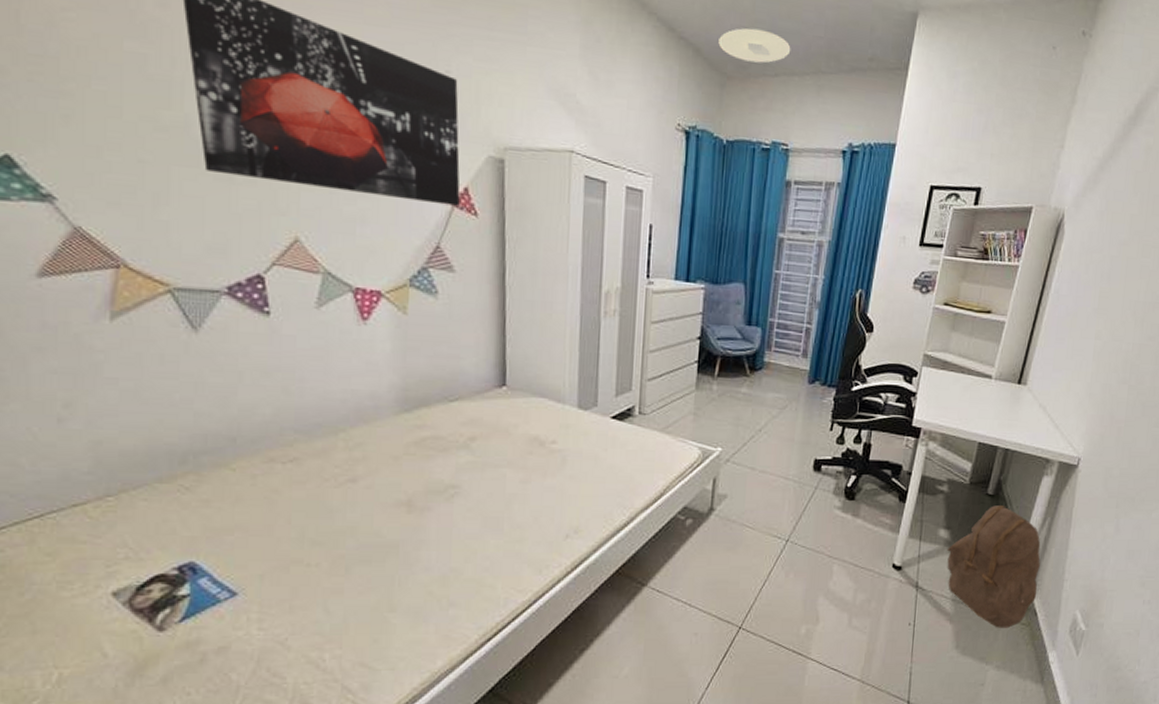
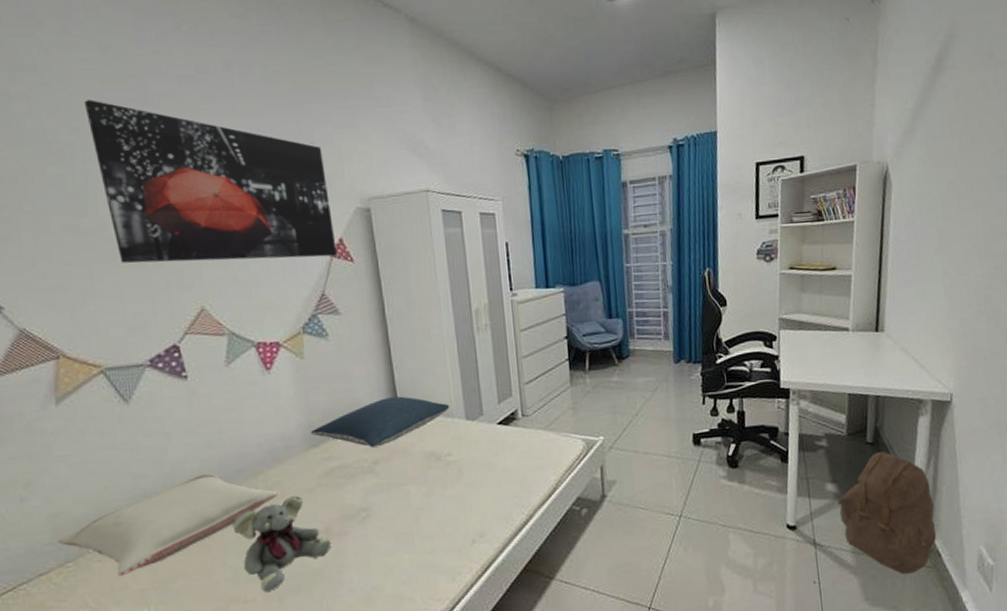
pillow: none [97,422,359,519] -> present [57,473,278,577]
plush elephant: none [303,460,412,558] -> present [232,495,332,592]
pillow: none [403,371,563,423] -> present [310,396,450,448]
ceiling light: present [718,28,791,64] -> none [541,54,607,85]

